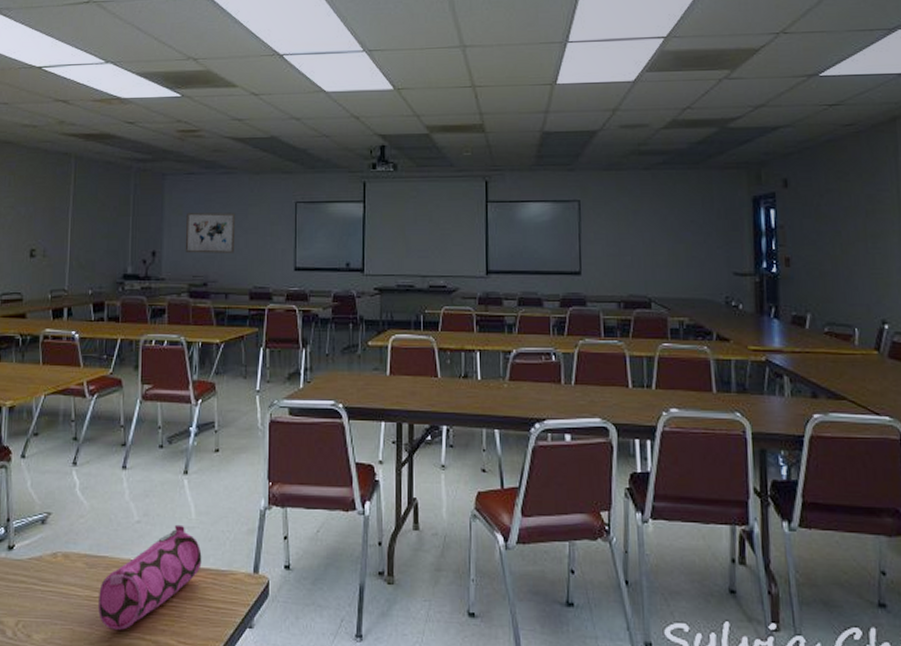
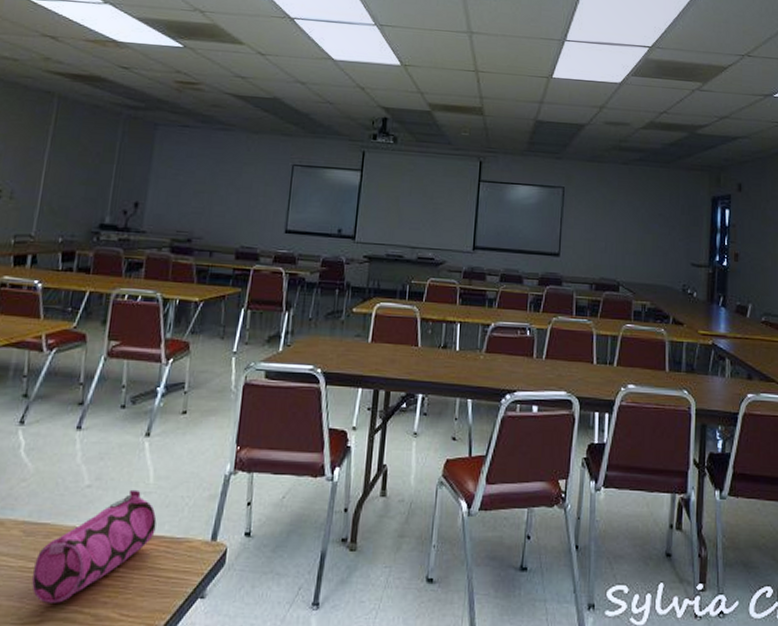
wall art: present [185,212,236,253] -> none [170,166,229,211]

